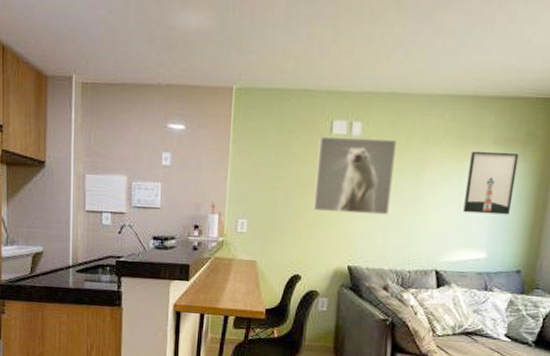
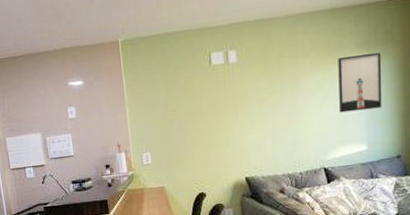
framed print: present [313,136,397,215] -> none [201,60,273,135]

